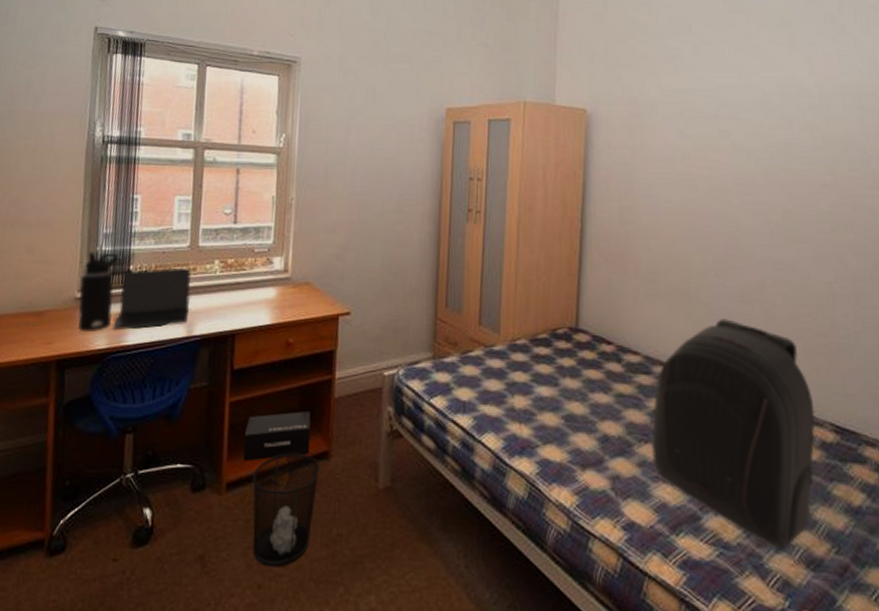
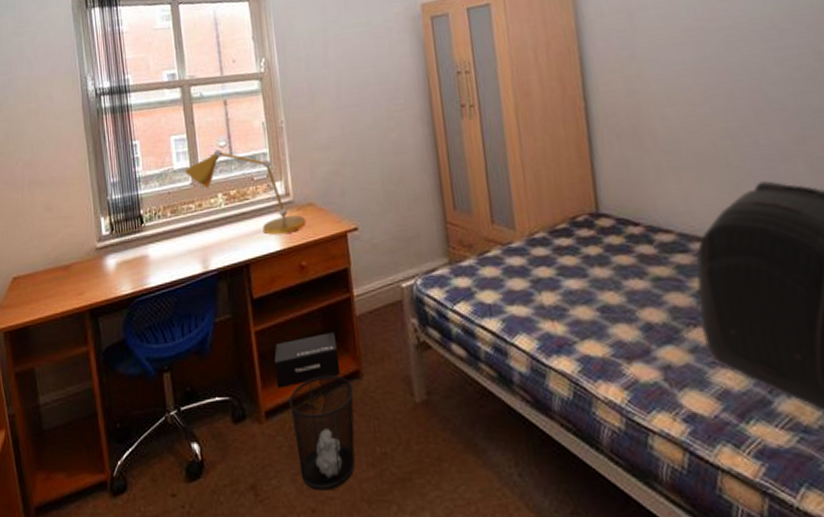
water bottle: present [77,251,119,333] -> none [97,201,132,280]
laptop: present [113,267,192,331] -> none [134,204,202,275]
desk lamp: none [183,216,300,310] -> present [184,149,306,236]

